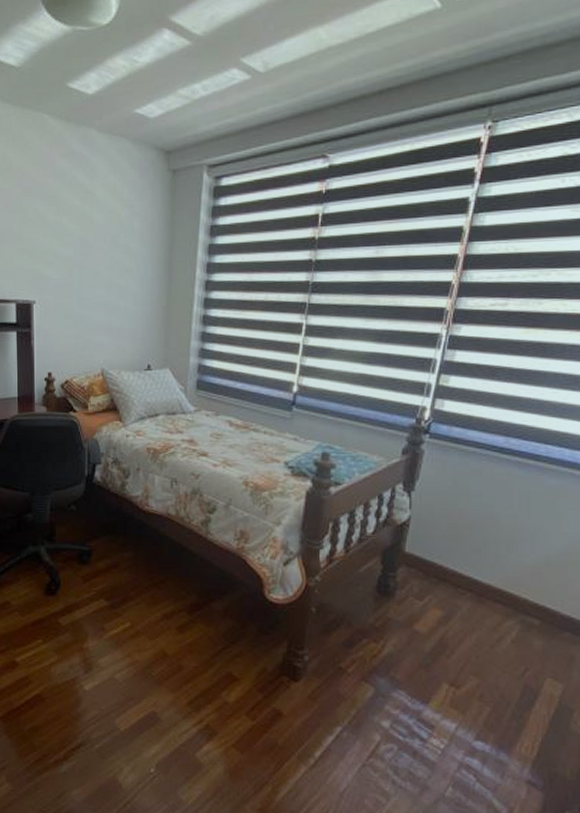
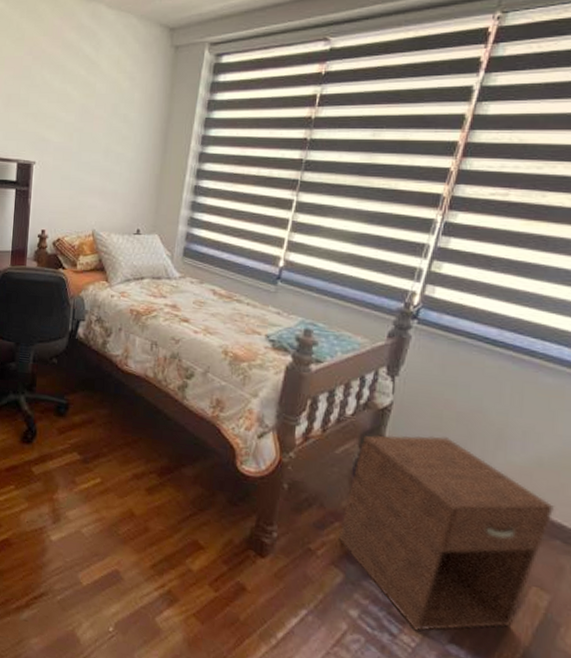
nightstand: none [368,546,564,733] -> present [339,434,555,631]

